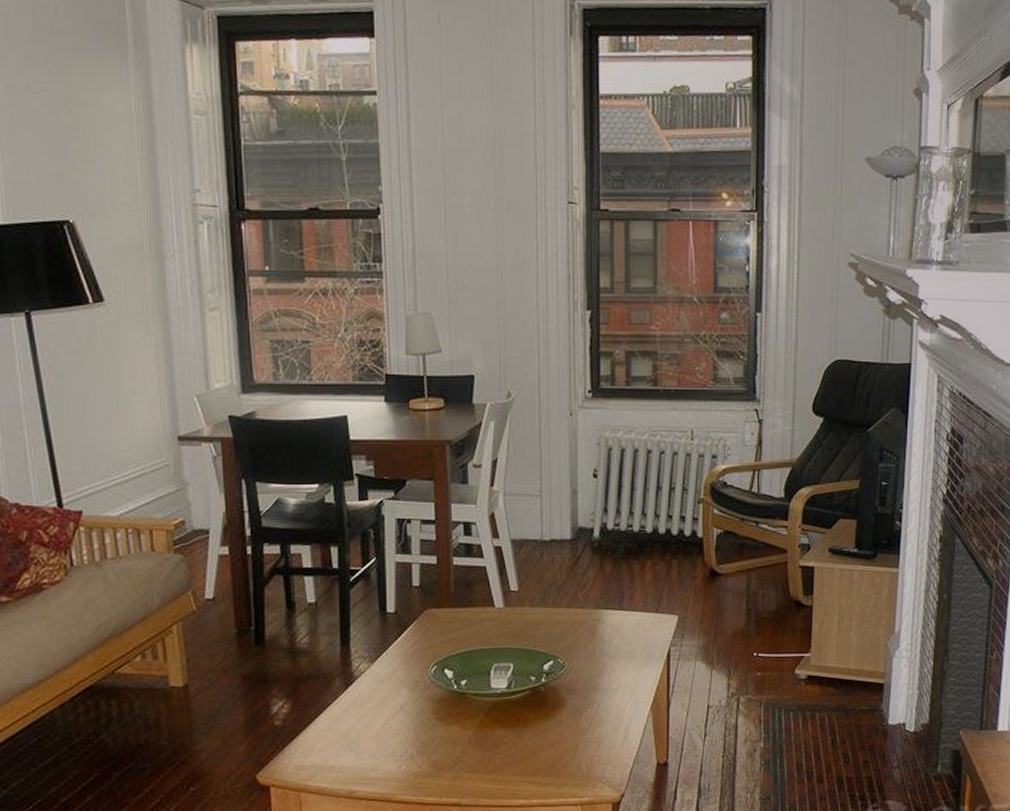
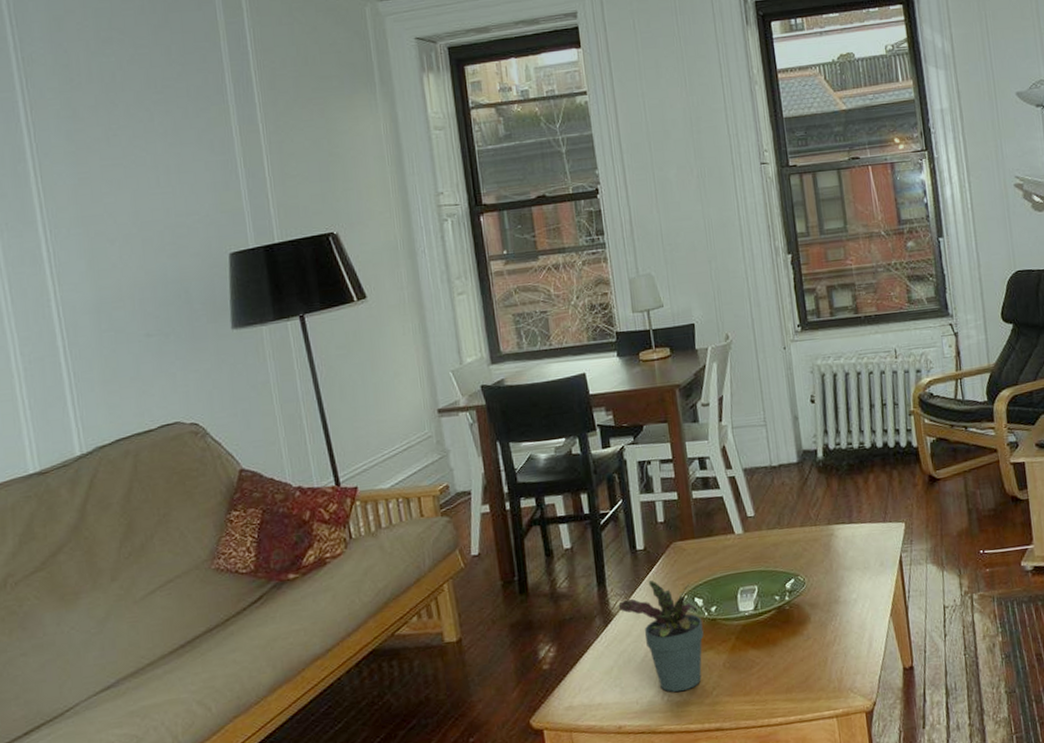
potted plant: none [361,646,450,763] -> present [618,580,704,692]

